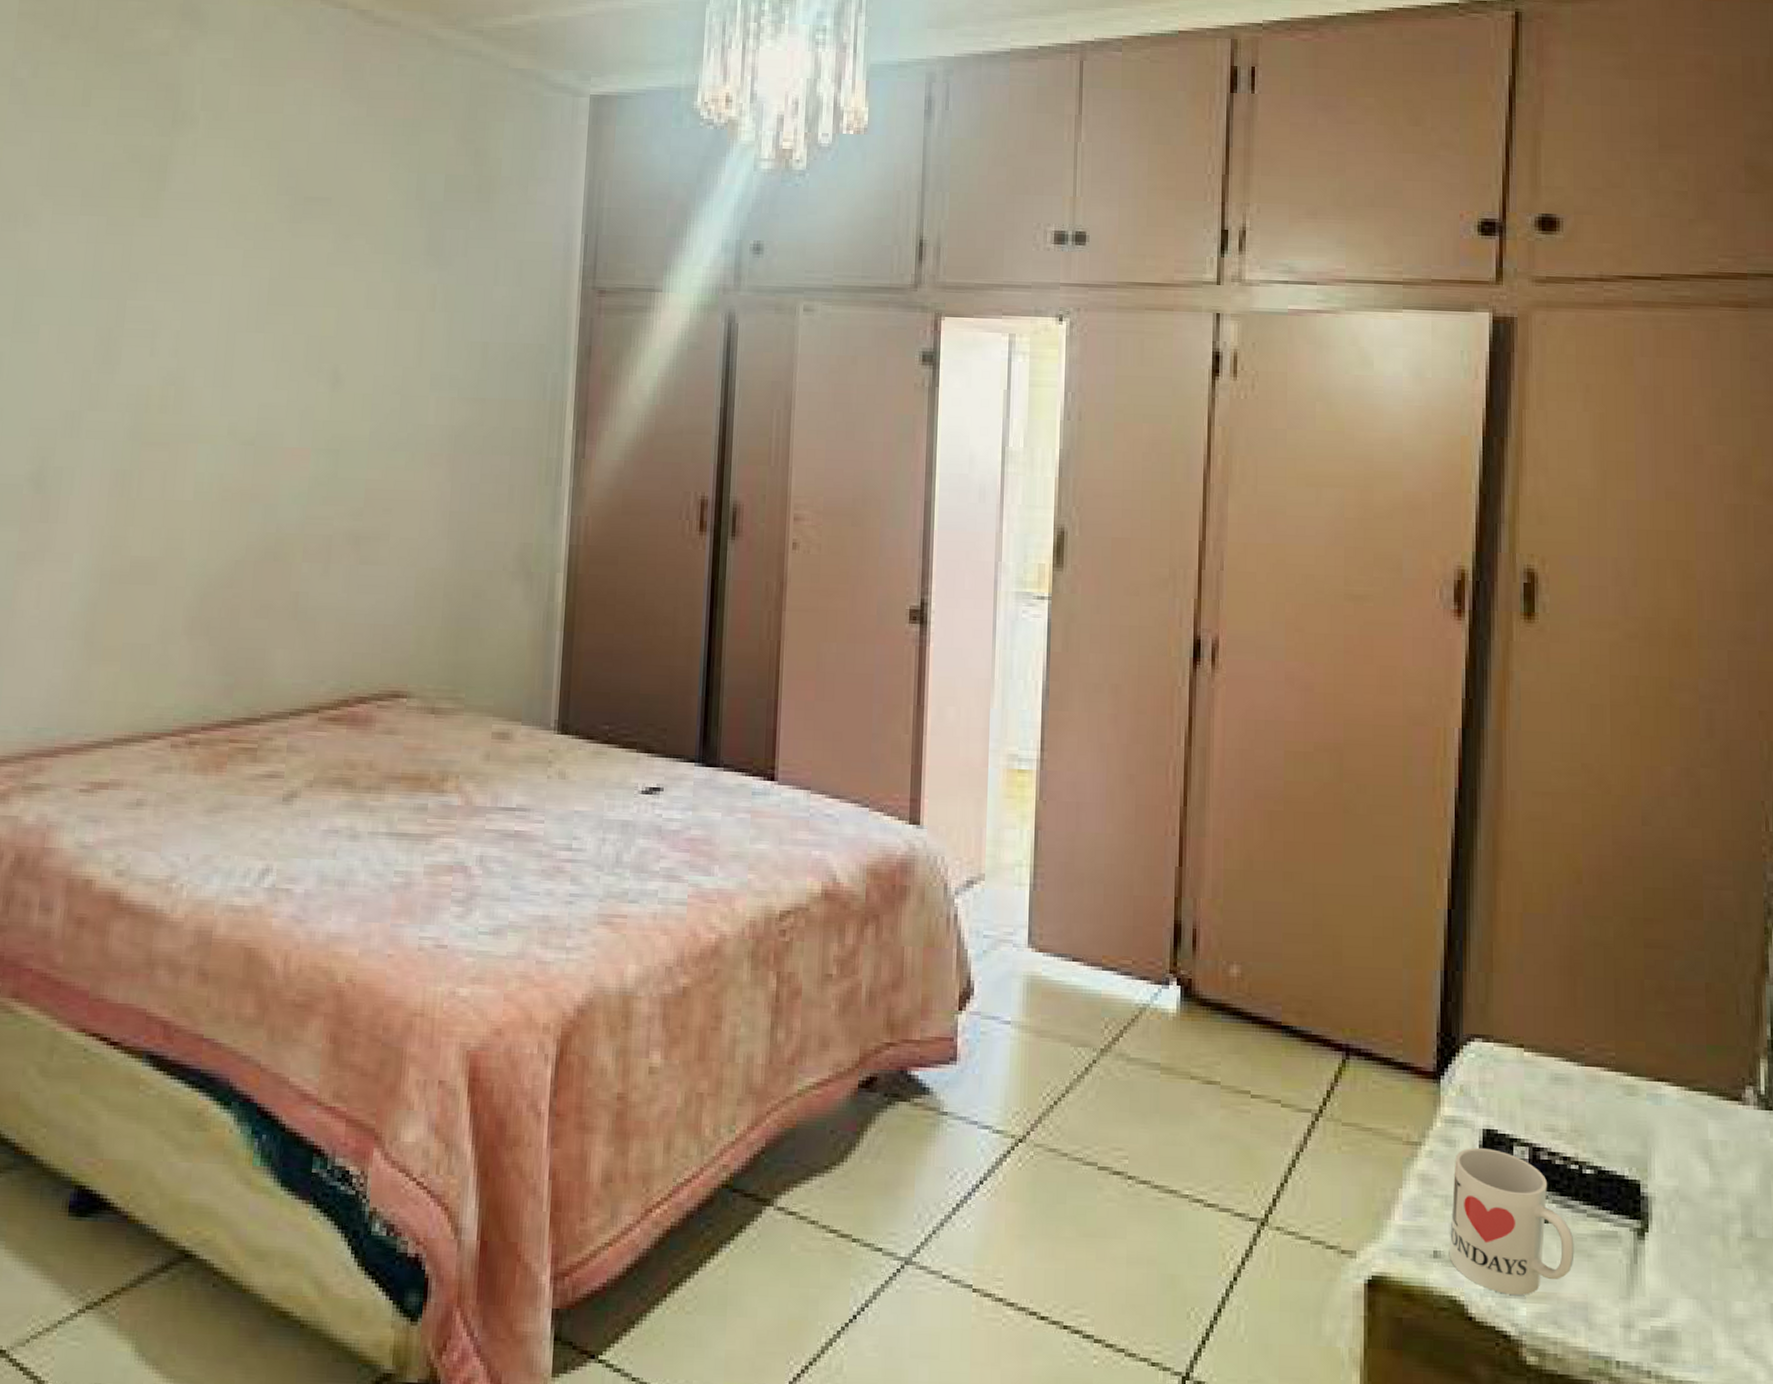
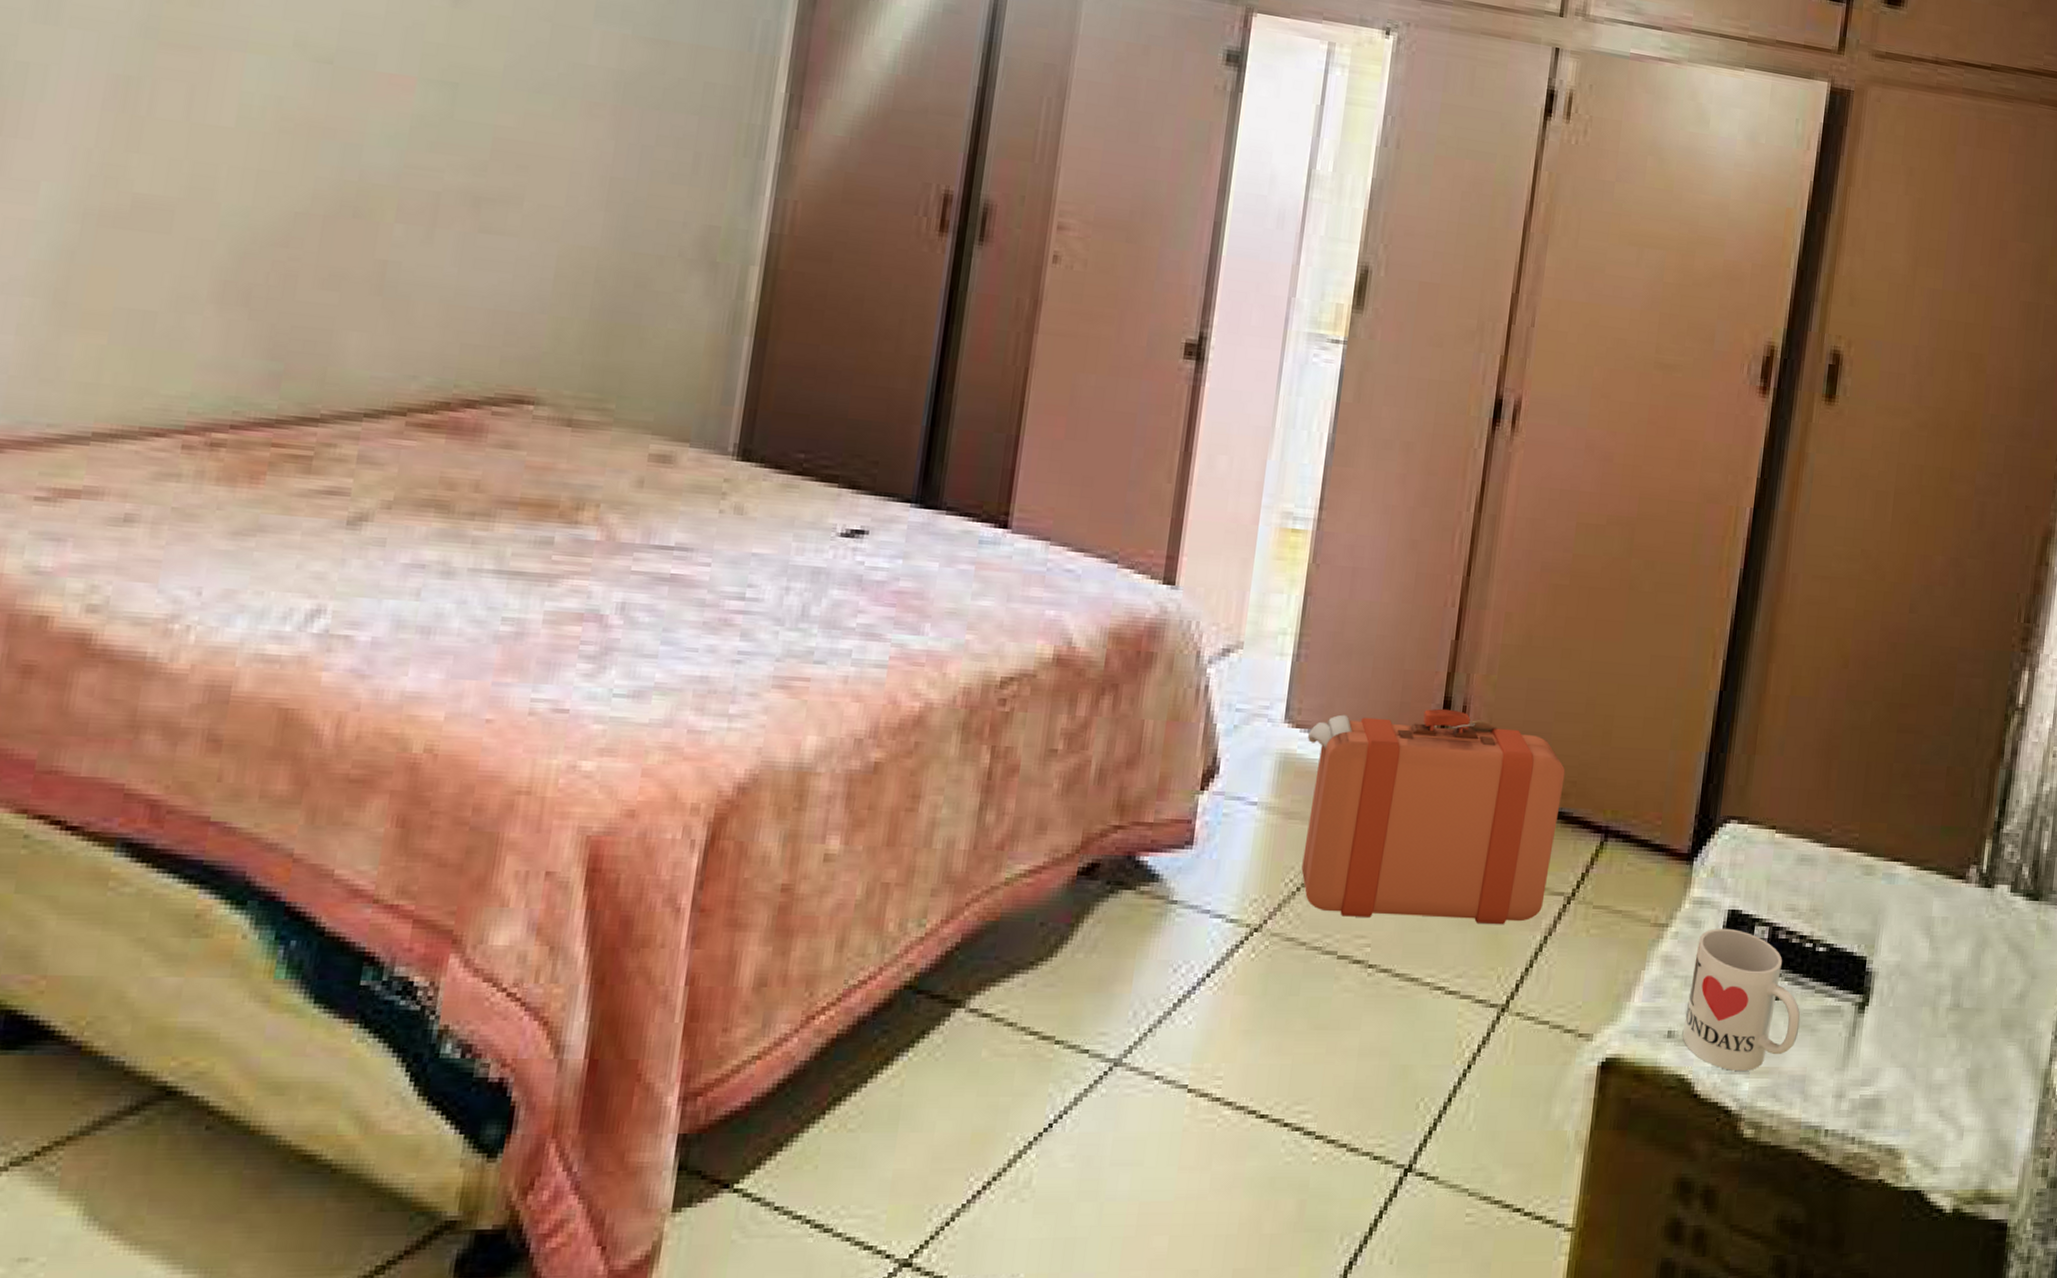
suitcase: none [1051,931,1300,1139] -> present [1301,708,1565,924]

